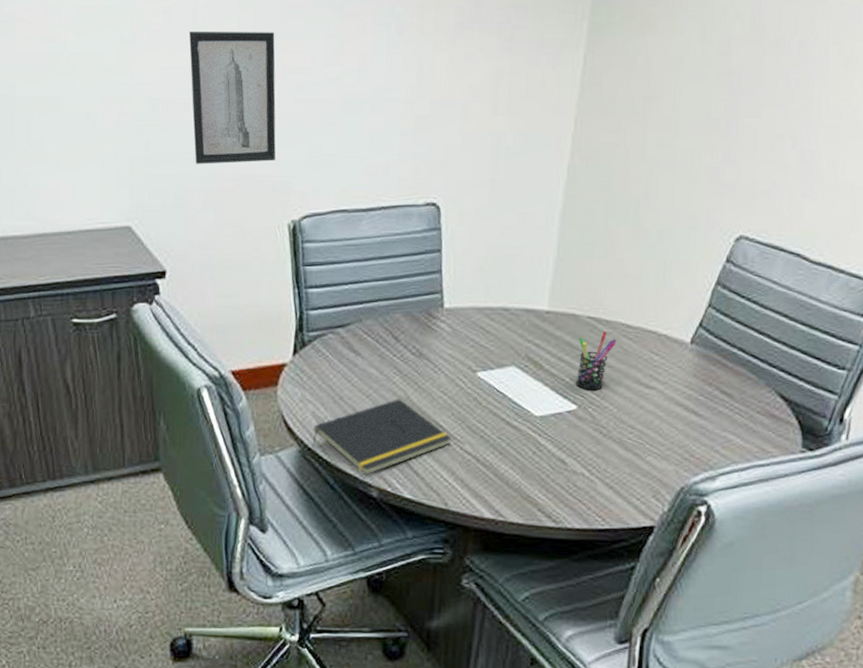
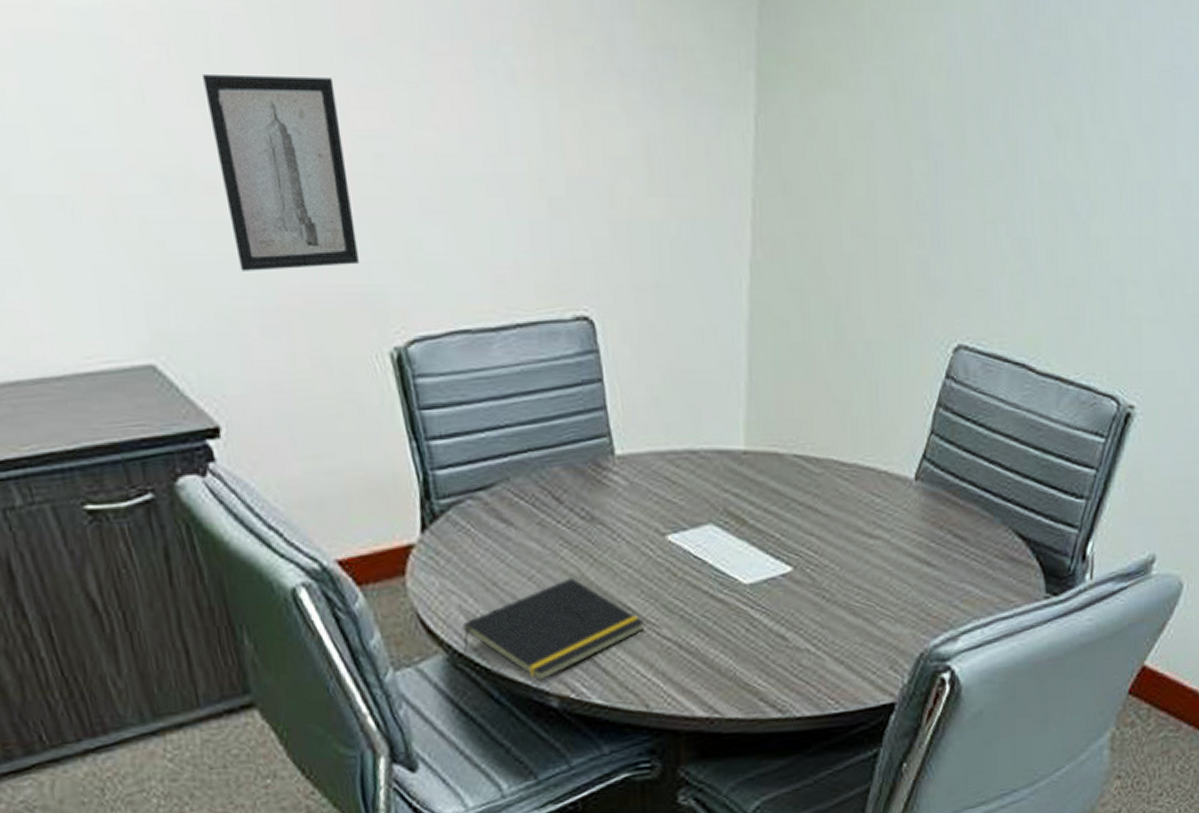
pen holder: present [576,332,617,390] -> none [785,472,831,547]

